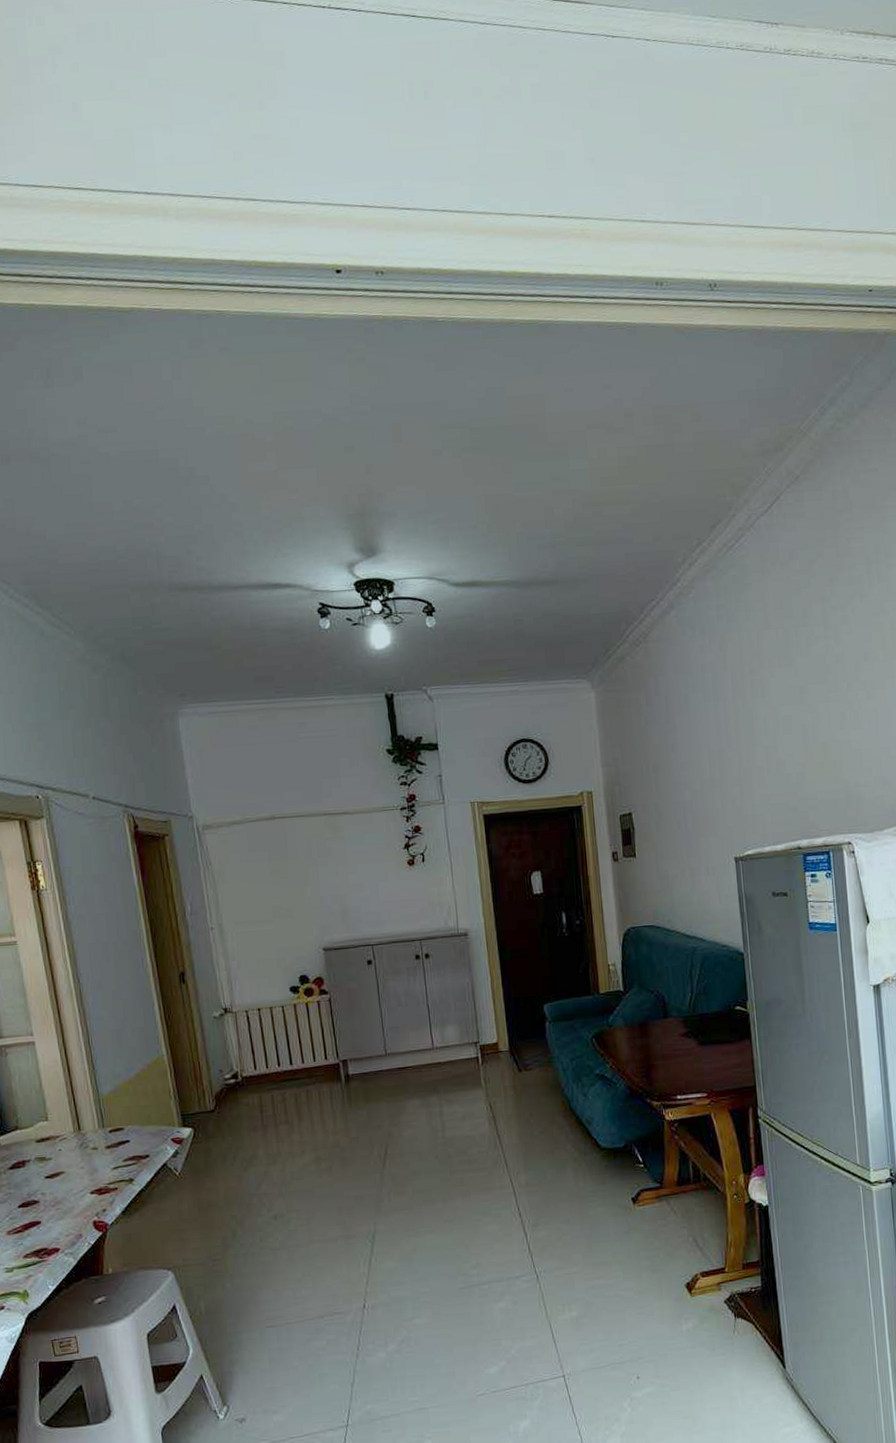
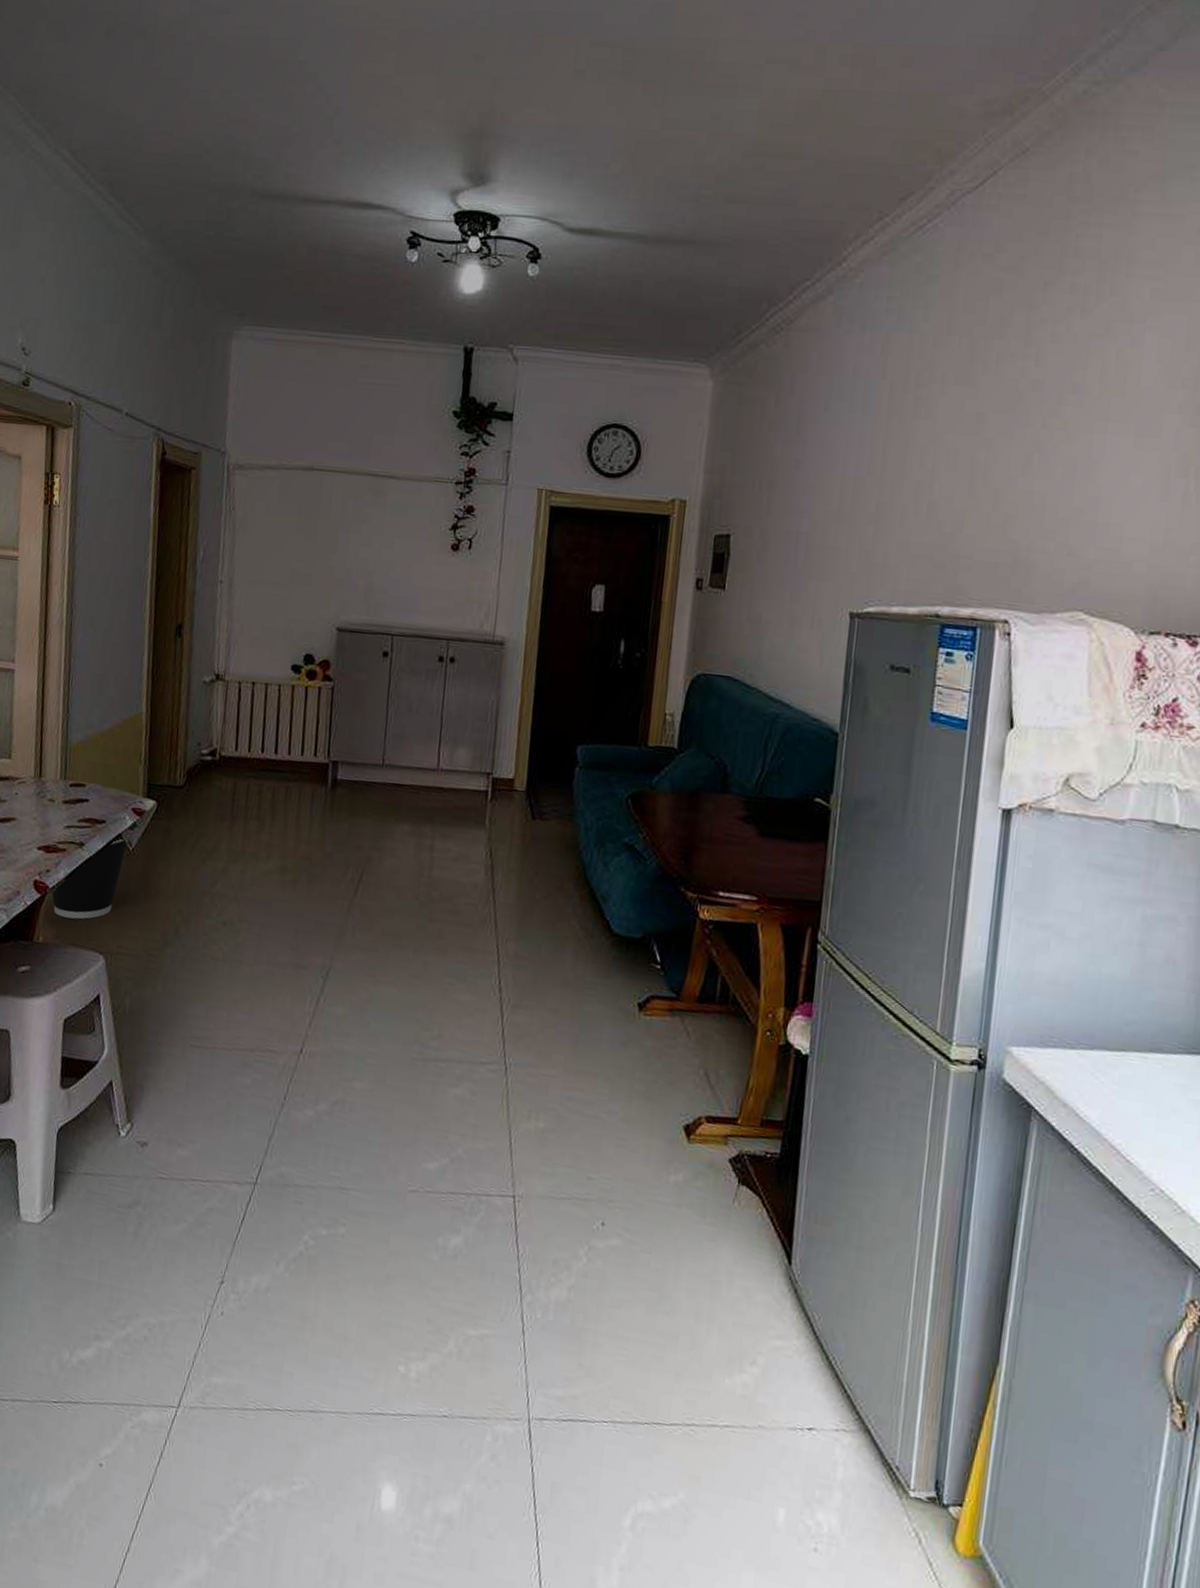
wastebasket: none [110,1166,174,1247] -> present [51,839,128,920]

